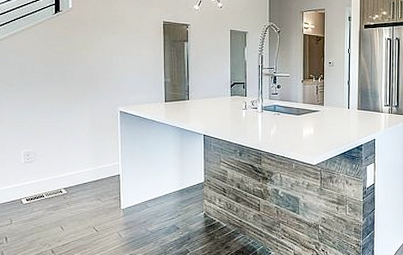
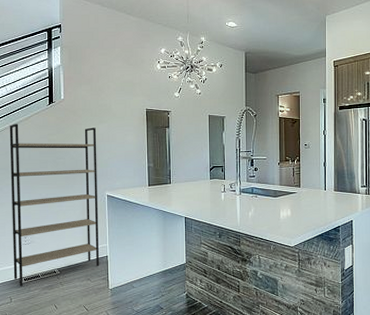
shelving unit: none [9,33,111,207] -> present [9,124,100,286]

